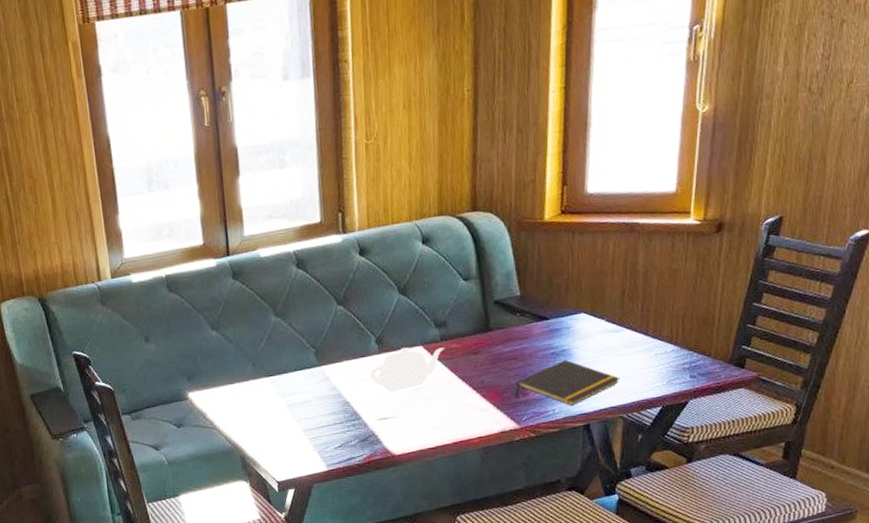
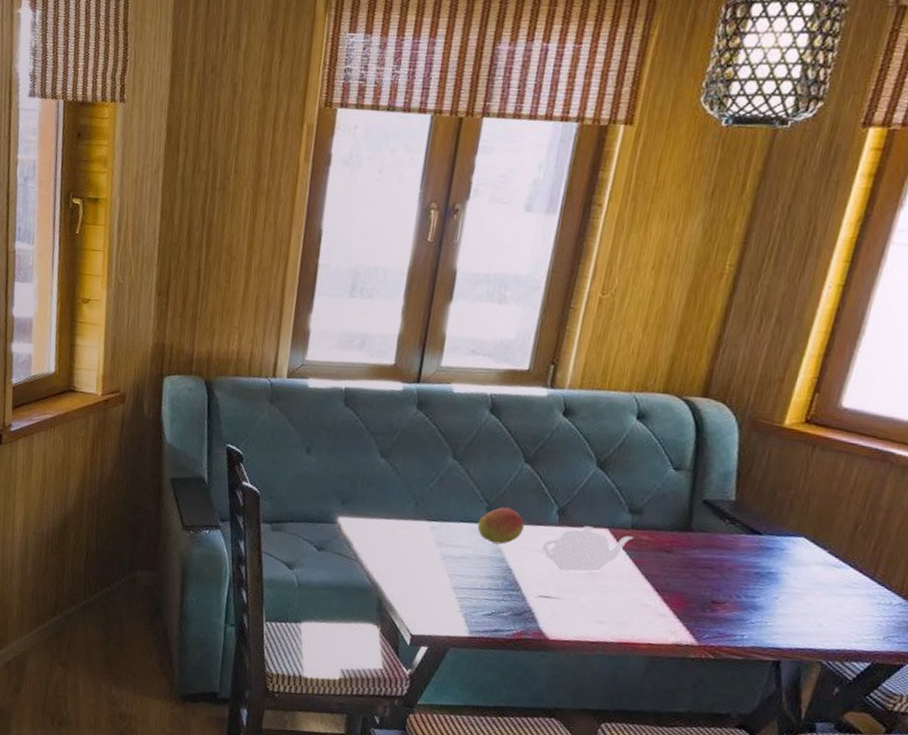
fruit: none [310,348,351,383] -> present [477,507,525,545]
notepad: present [515,359,620,407] -> none [702,583,830,637]

